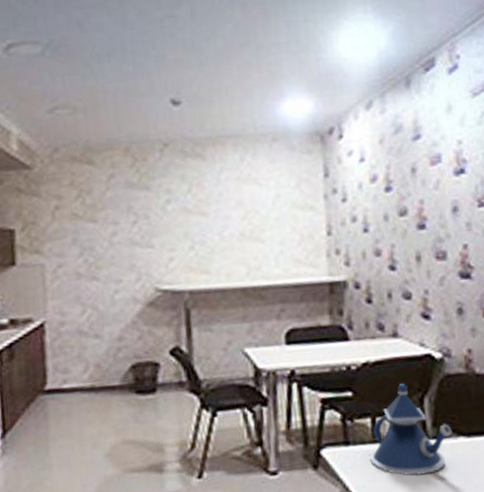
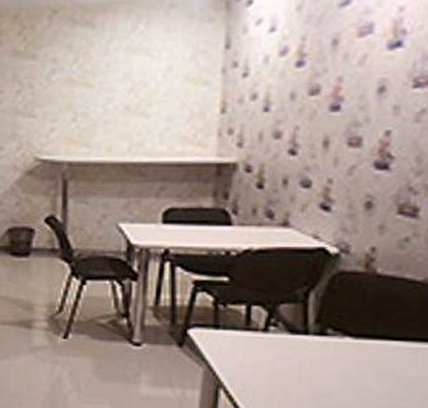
teapot: present [370,383,452,476] -> none [239,275,338,369]

